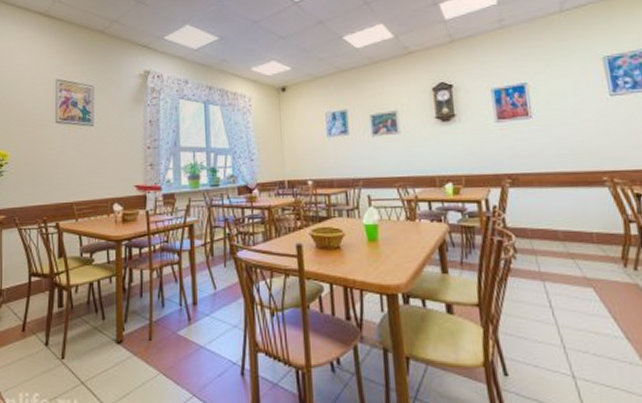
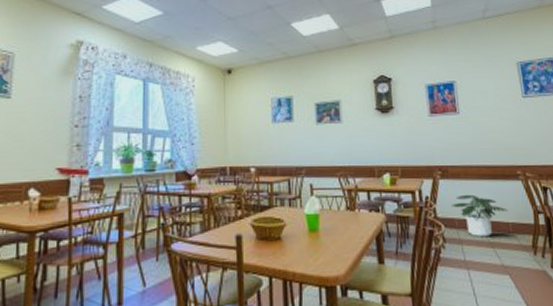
potted plant: none [523,203,592,248] -> present [451,194,508,238]

